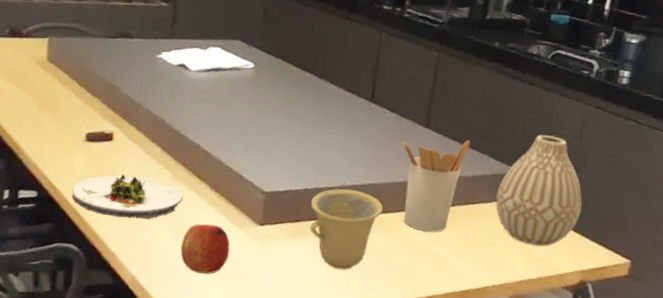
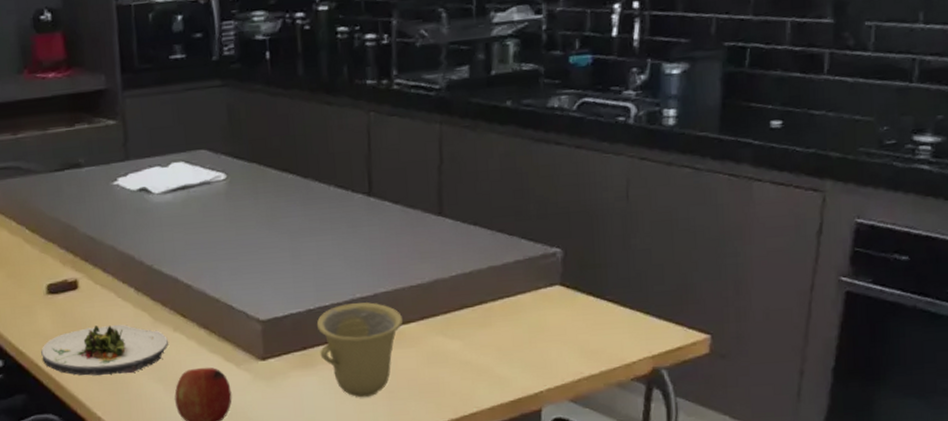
utensil holder: present [402,140,470,232] -> none [413,222,495,338]
vase: present [496,135,582,247] -> none [535,201,641,335]

